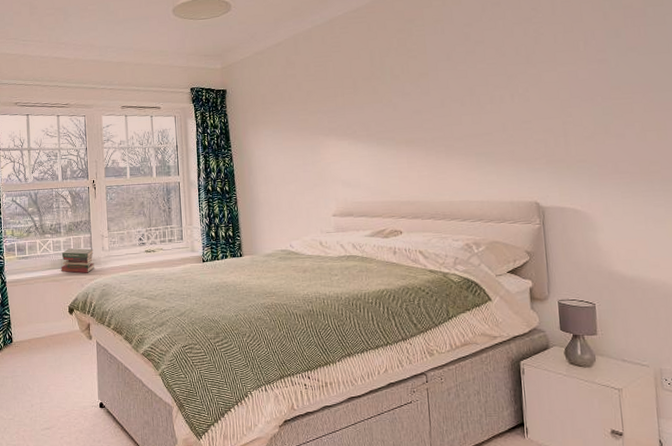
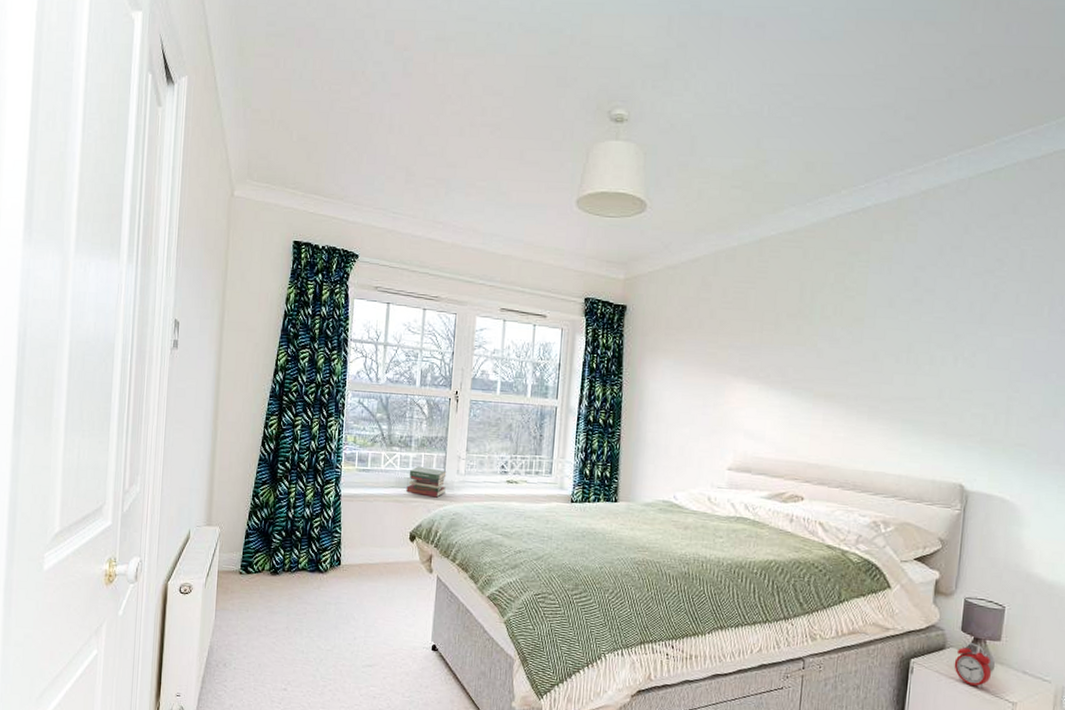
alarm clock: none [559,340,594,380] -> present [954,643,991,689]

